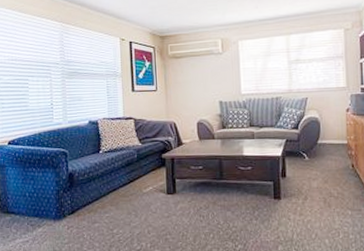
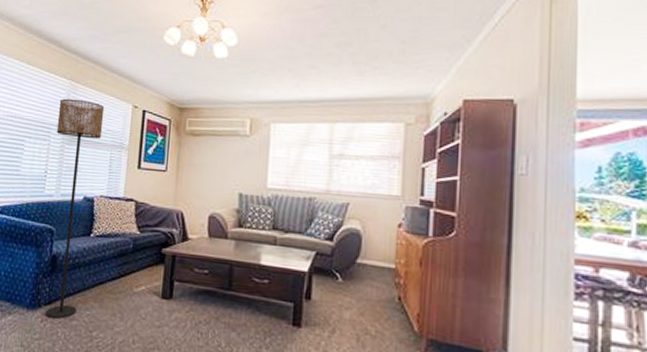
floor lamp: none [54,38,97,224] -> present [45,98,105,319]

